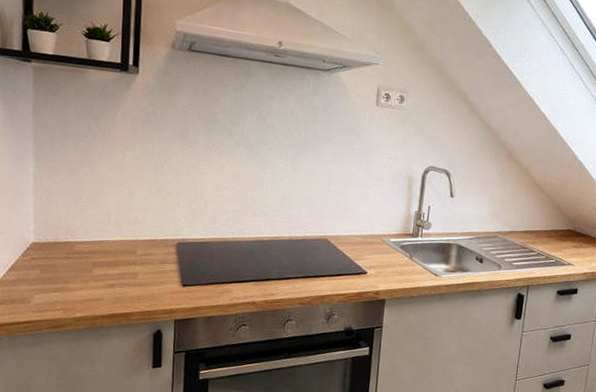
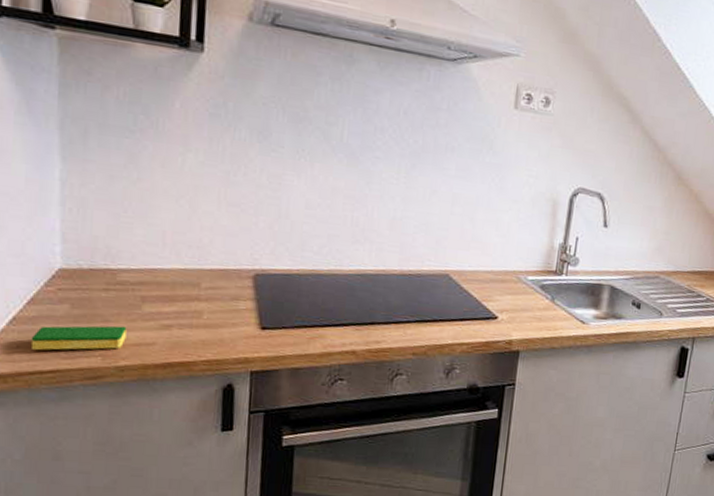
dish sponge: none [11,285,82,306] -> present [30,325,127,351]

